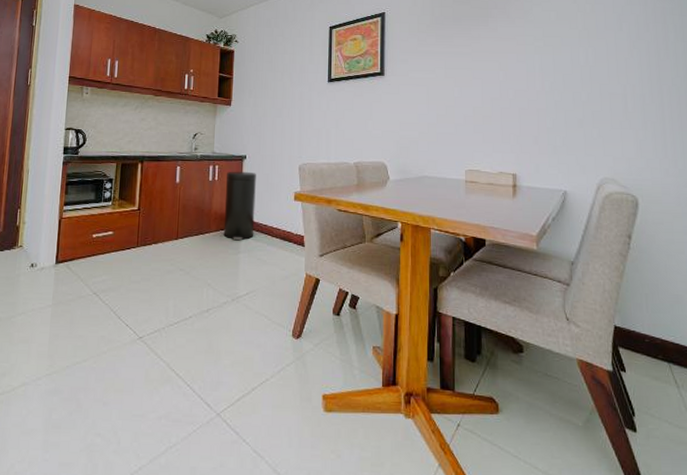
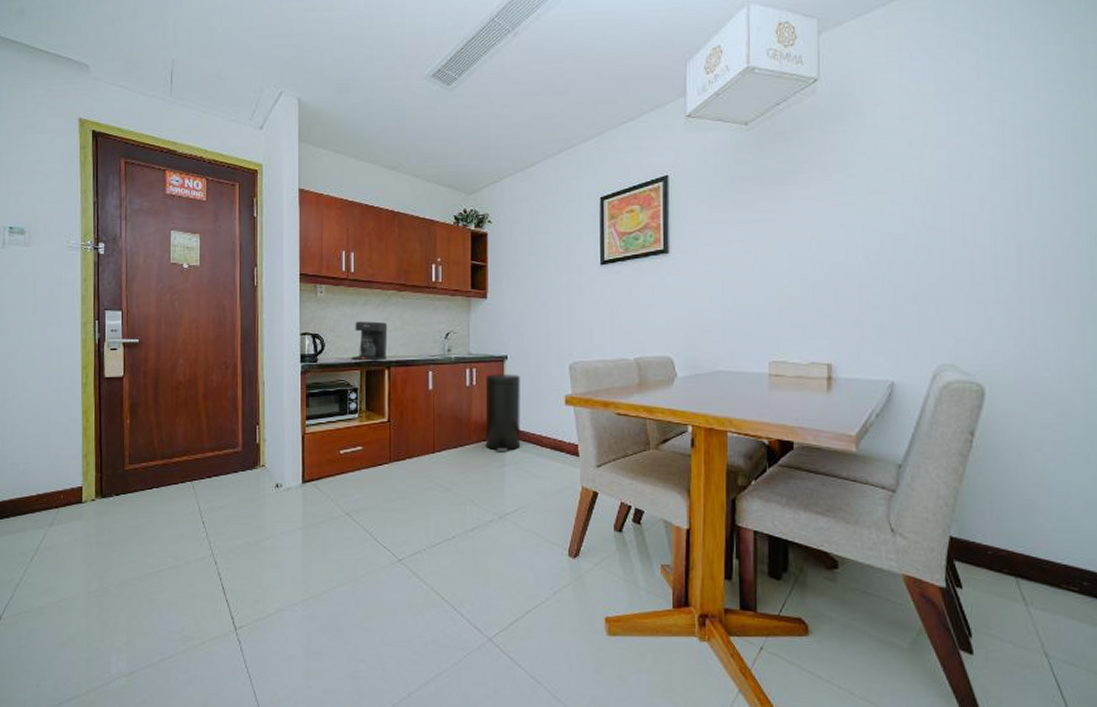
coffee maker: none [109,120,144,157] -> present [351,321,388,362]

